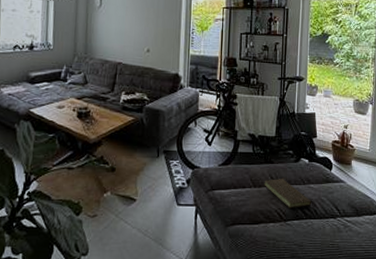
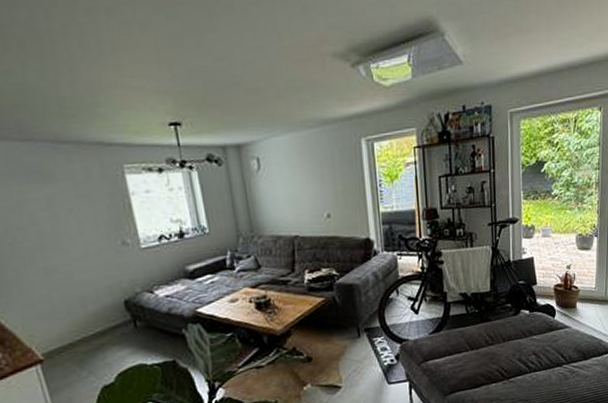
book: present [264,178,312,208] -> none [482,334,536,365]

